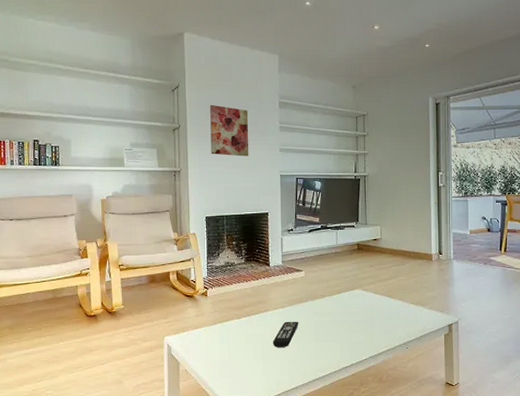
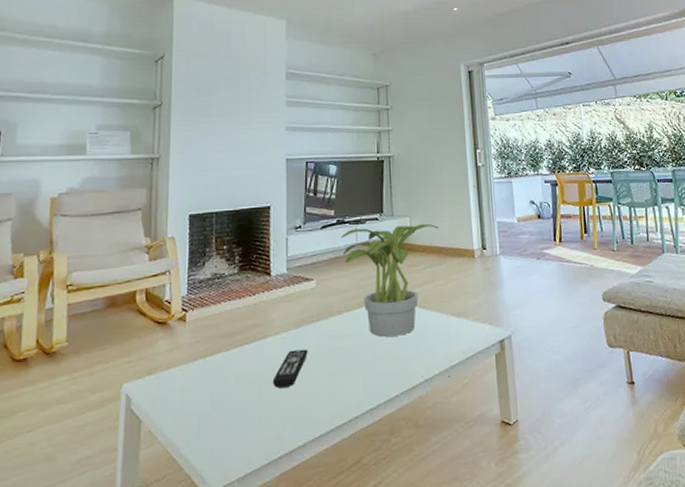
wall art: present [210,104,249,157] -> none [200,77,248,138]
potted plant: none [324,231,403,316] -> present [340,223,438,337]

